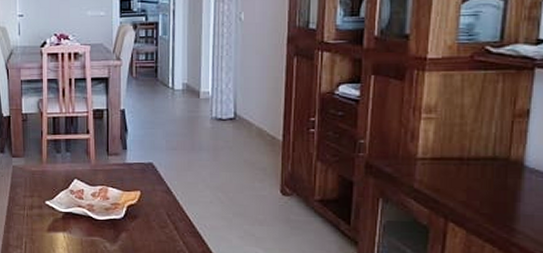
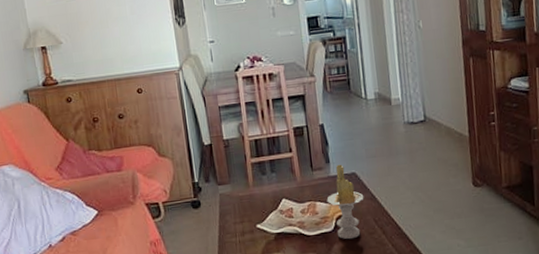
candle: none [119,152,159,230] -> present [326,164,364,240]

